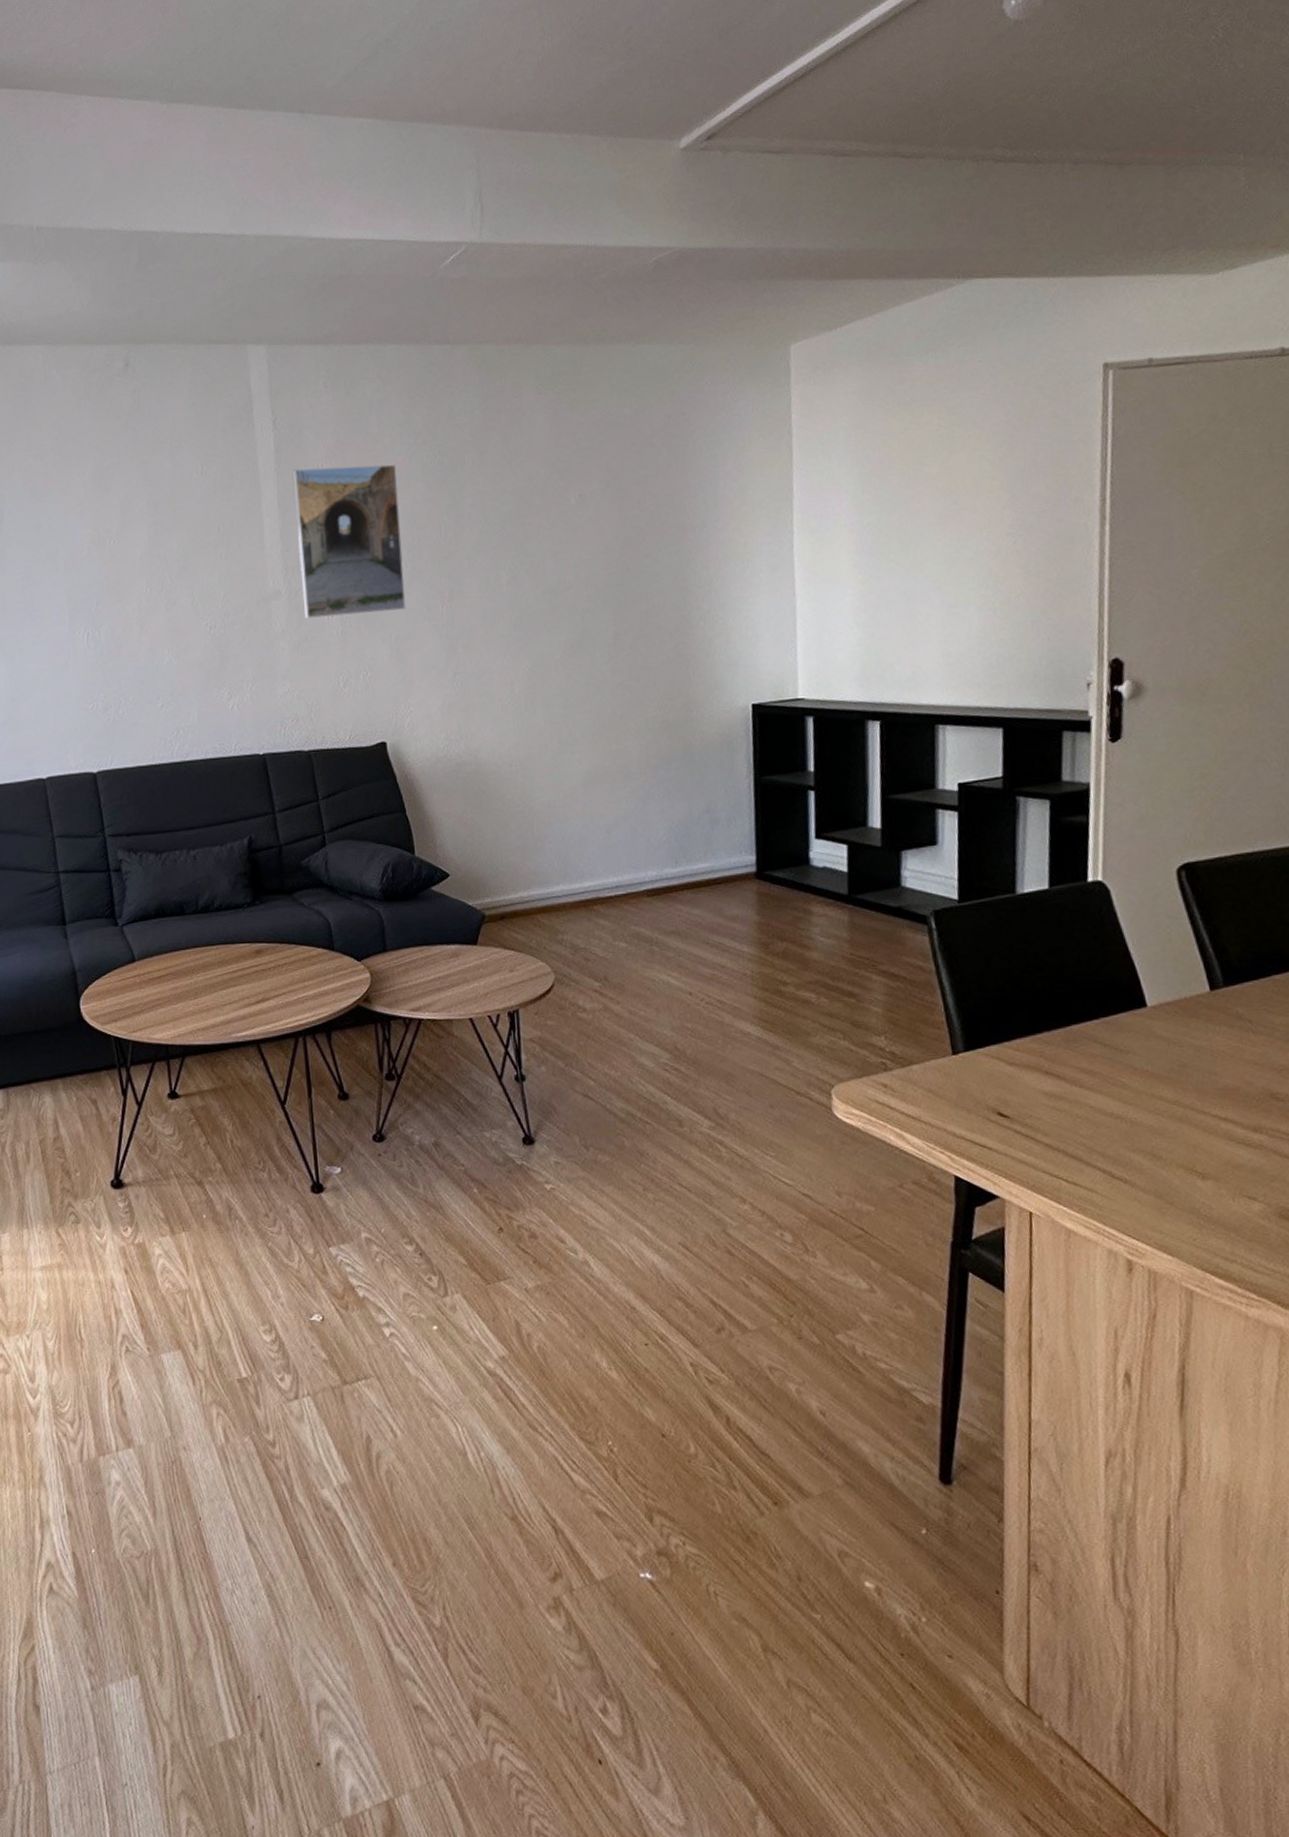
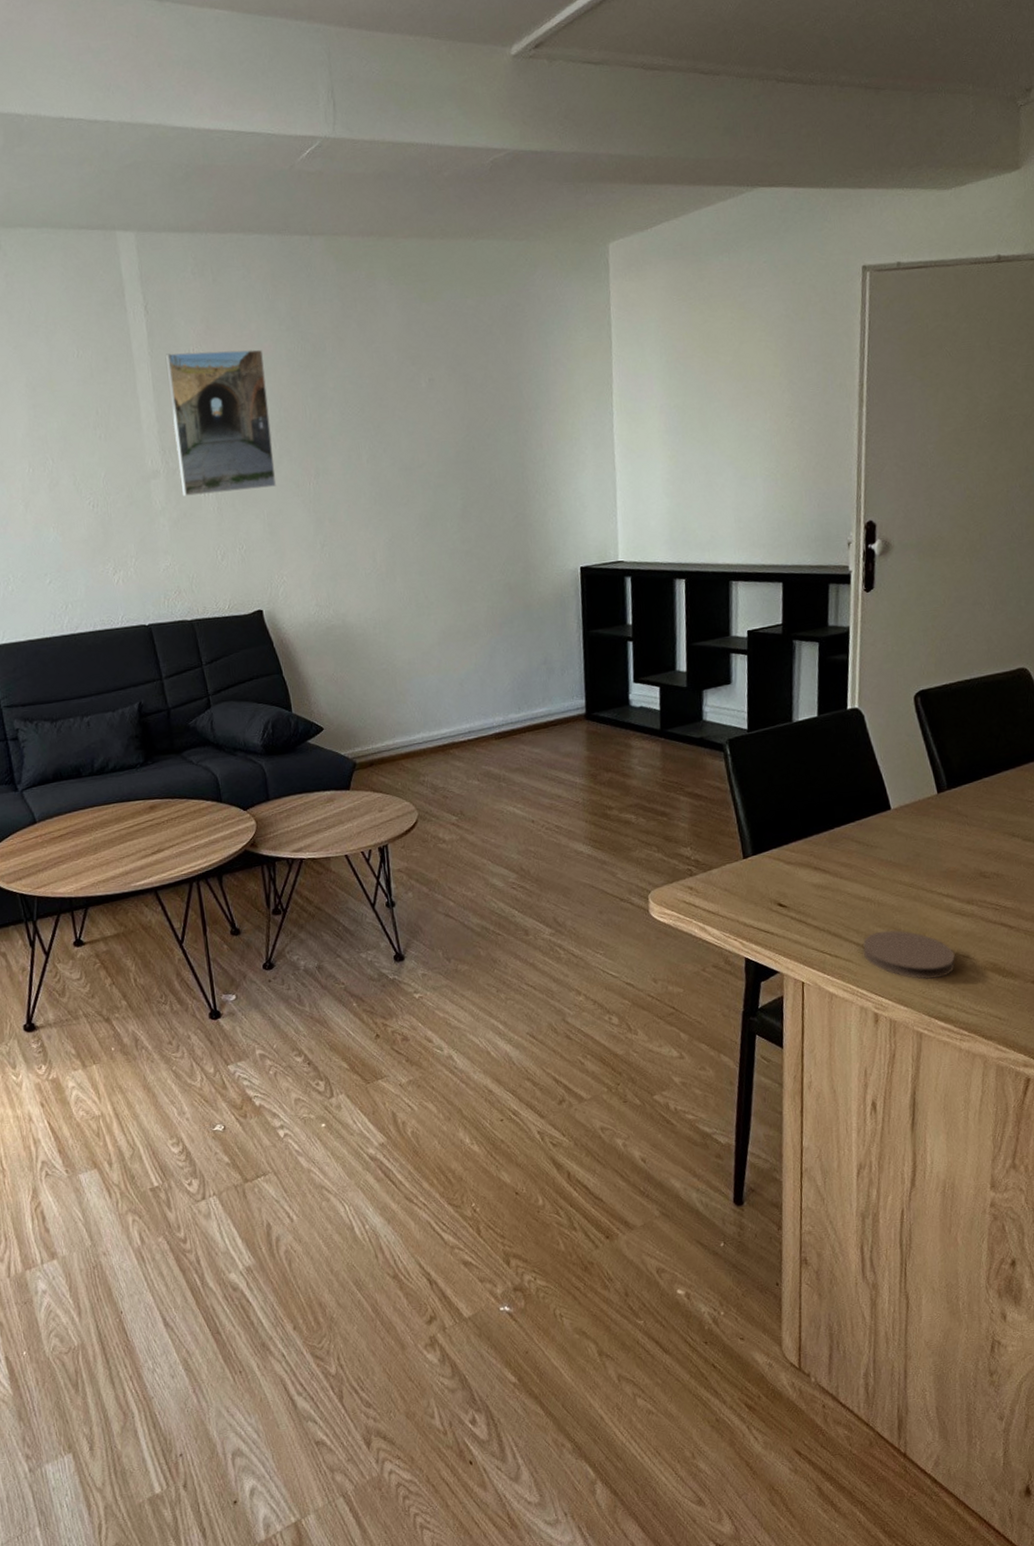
coaster: none [1111,1157,1238,1224] -> present [863,930,955,979]

